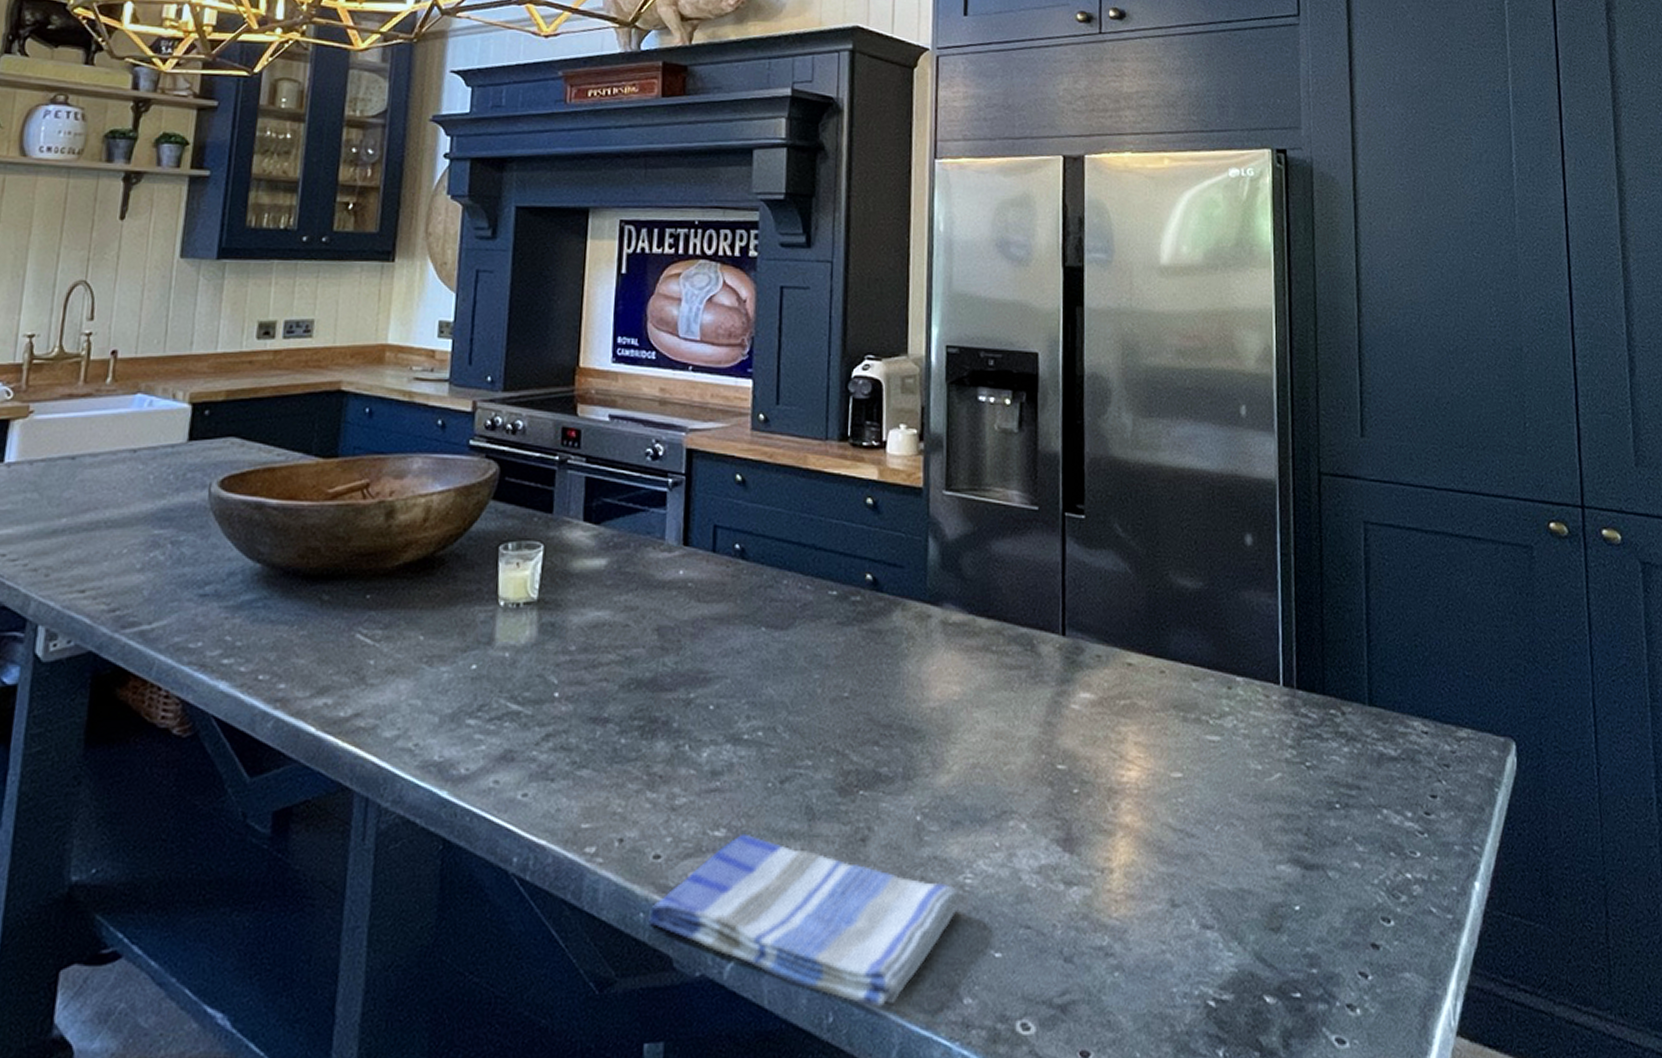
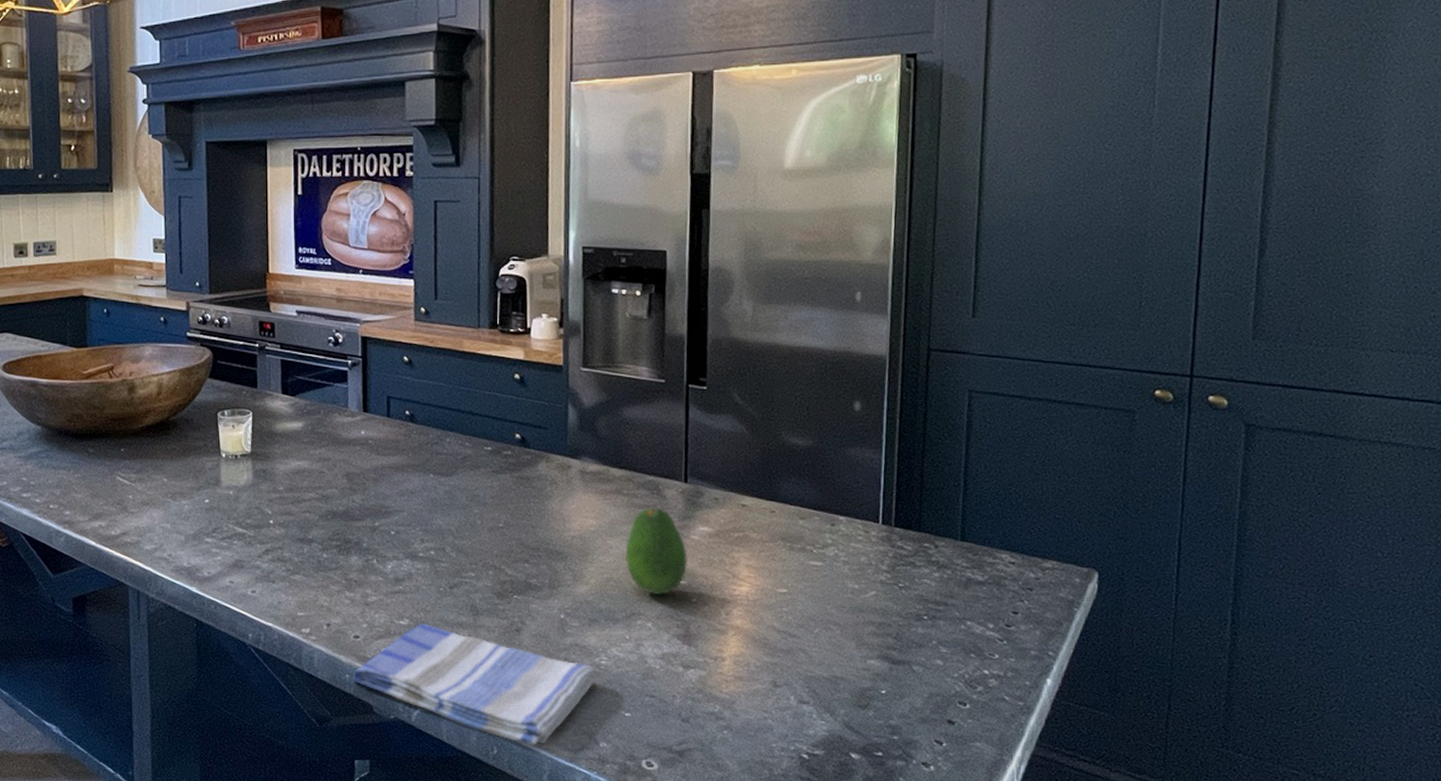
fruit: none [995,668,1068,786] -> present [626,507,689,595]

